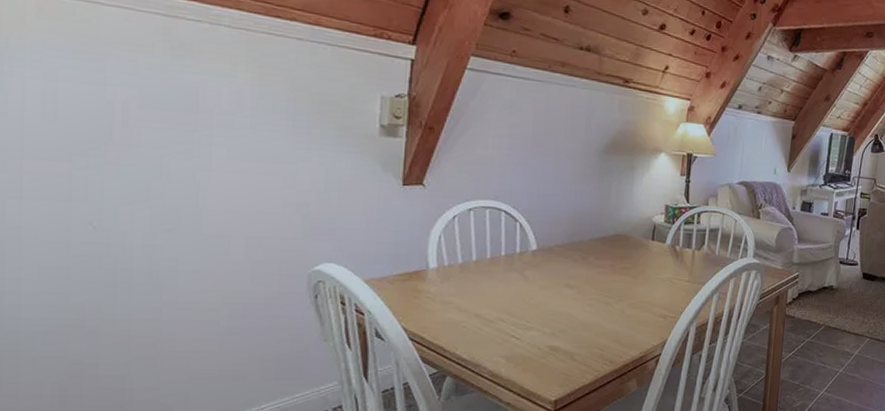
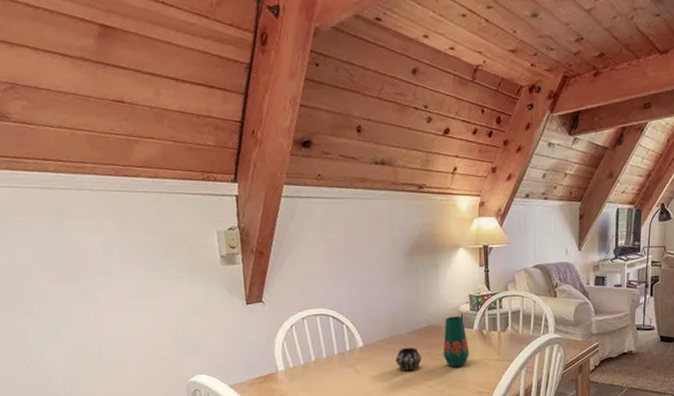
vase: none [572,226,659,285] -> present [395,316,470,372]

